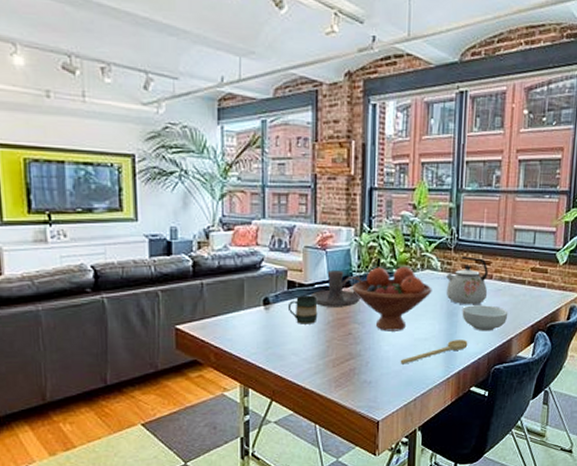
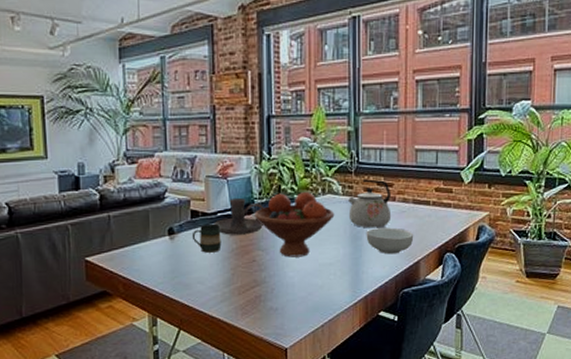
spoon: present [400,340,468,365] -> none [305,263,374,290]

